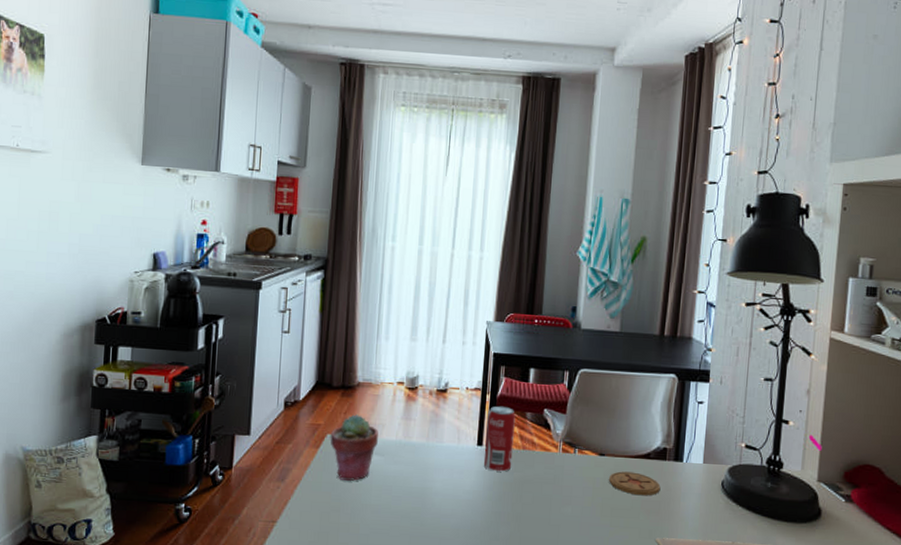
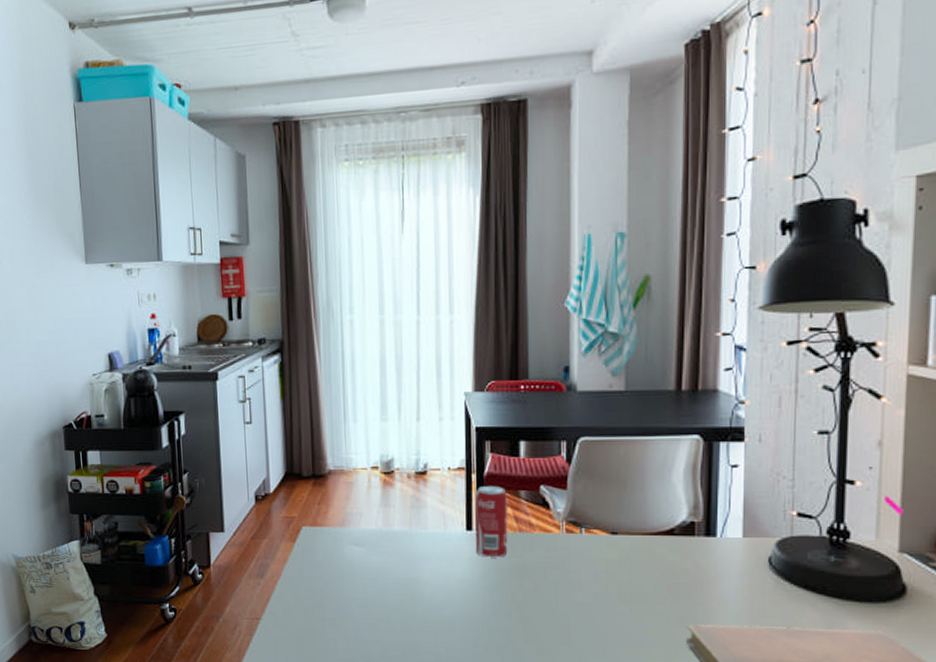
potted succulent: present [330,414,378,481] -> none [305,504,357,574]
coaster: present [609,471,661,496] -> none [625,551,690,578]

